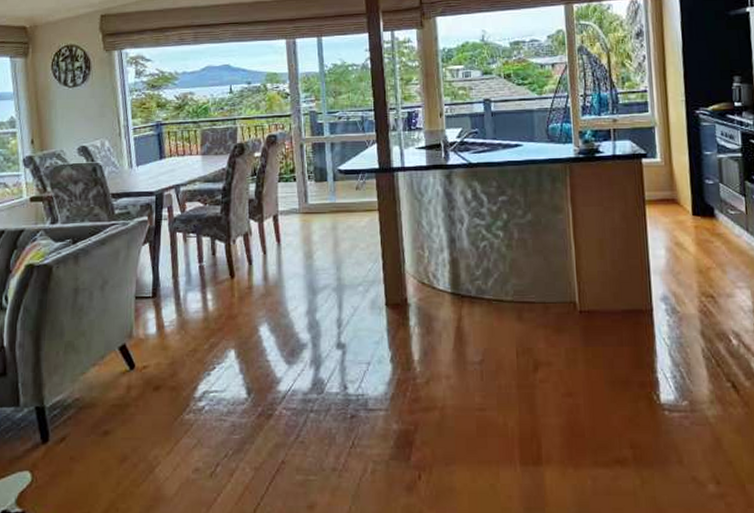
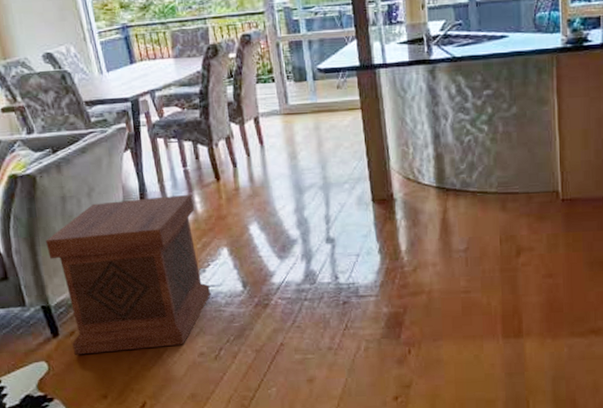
side table: none [51,290,214,465] -> present [46,194,211,355]

